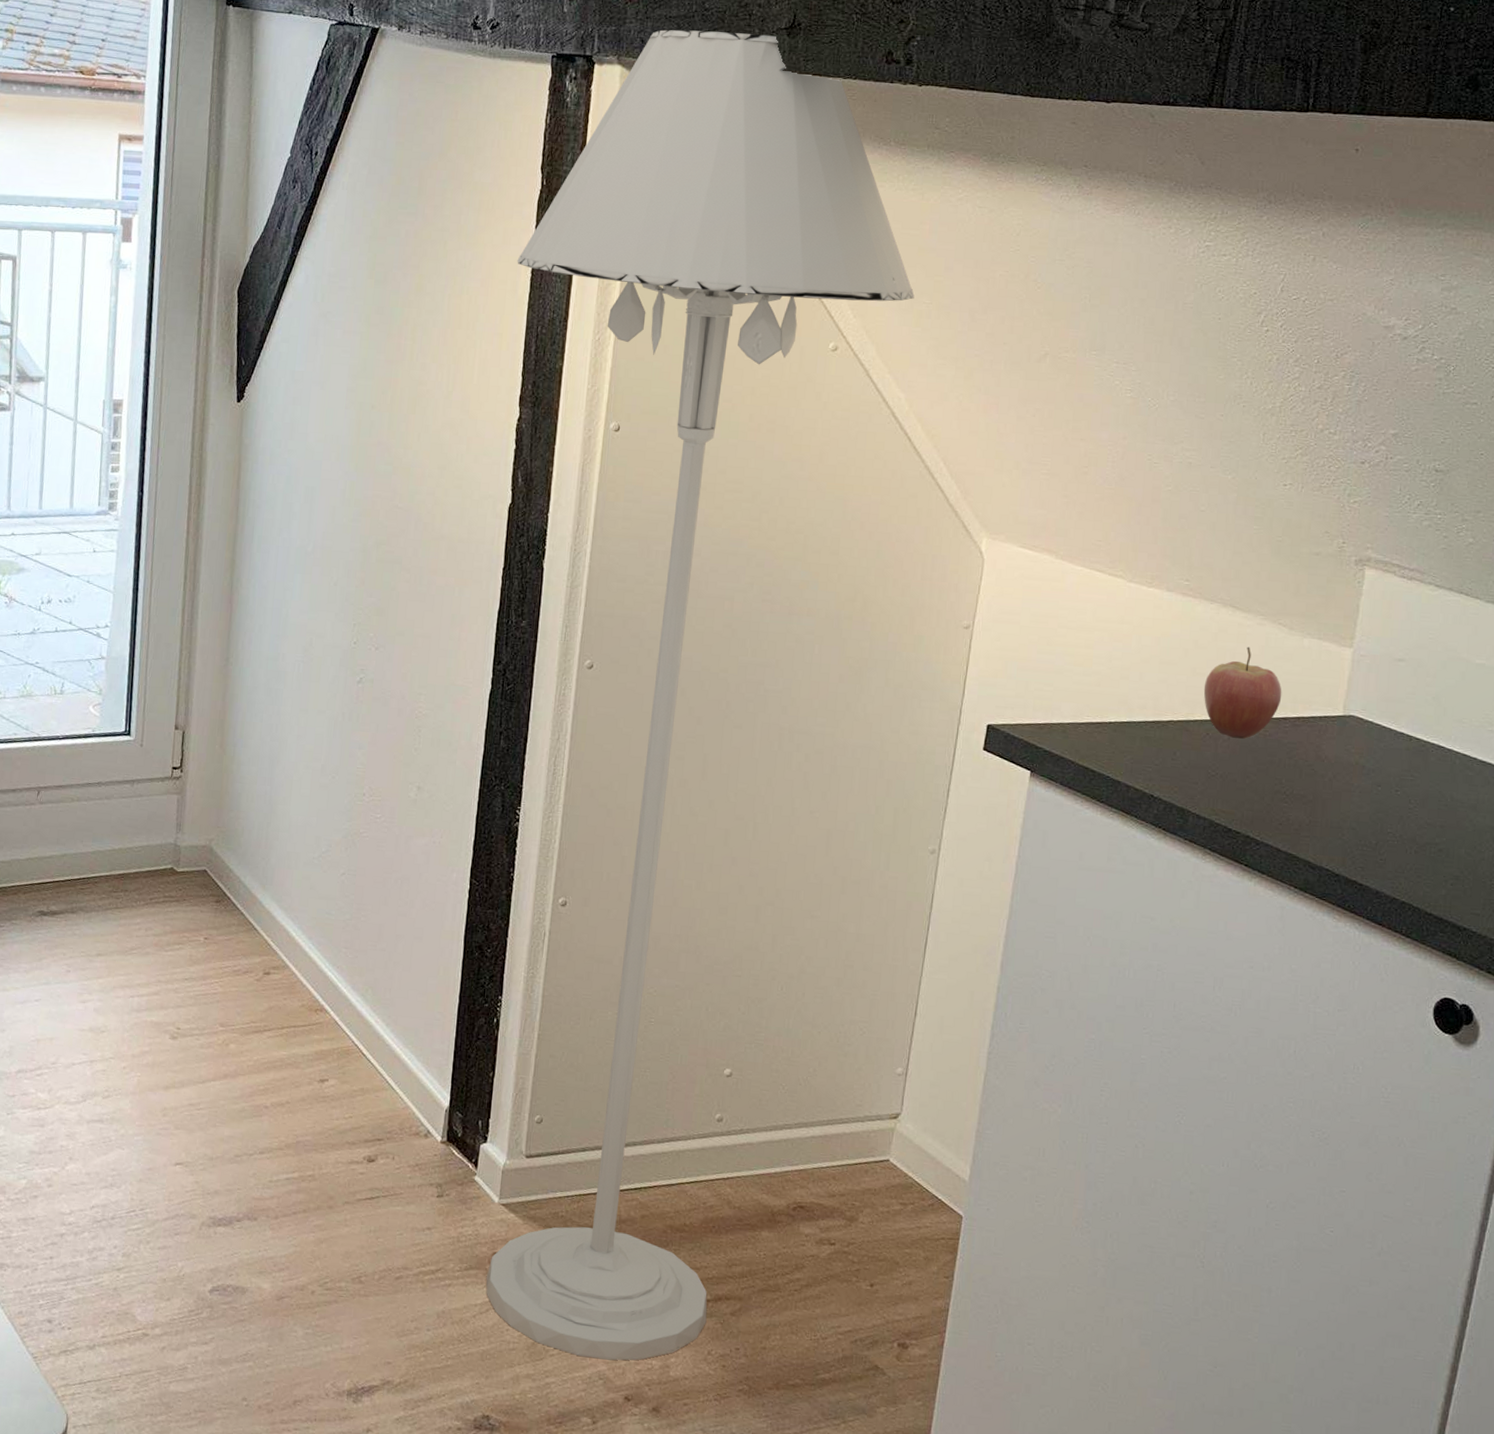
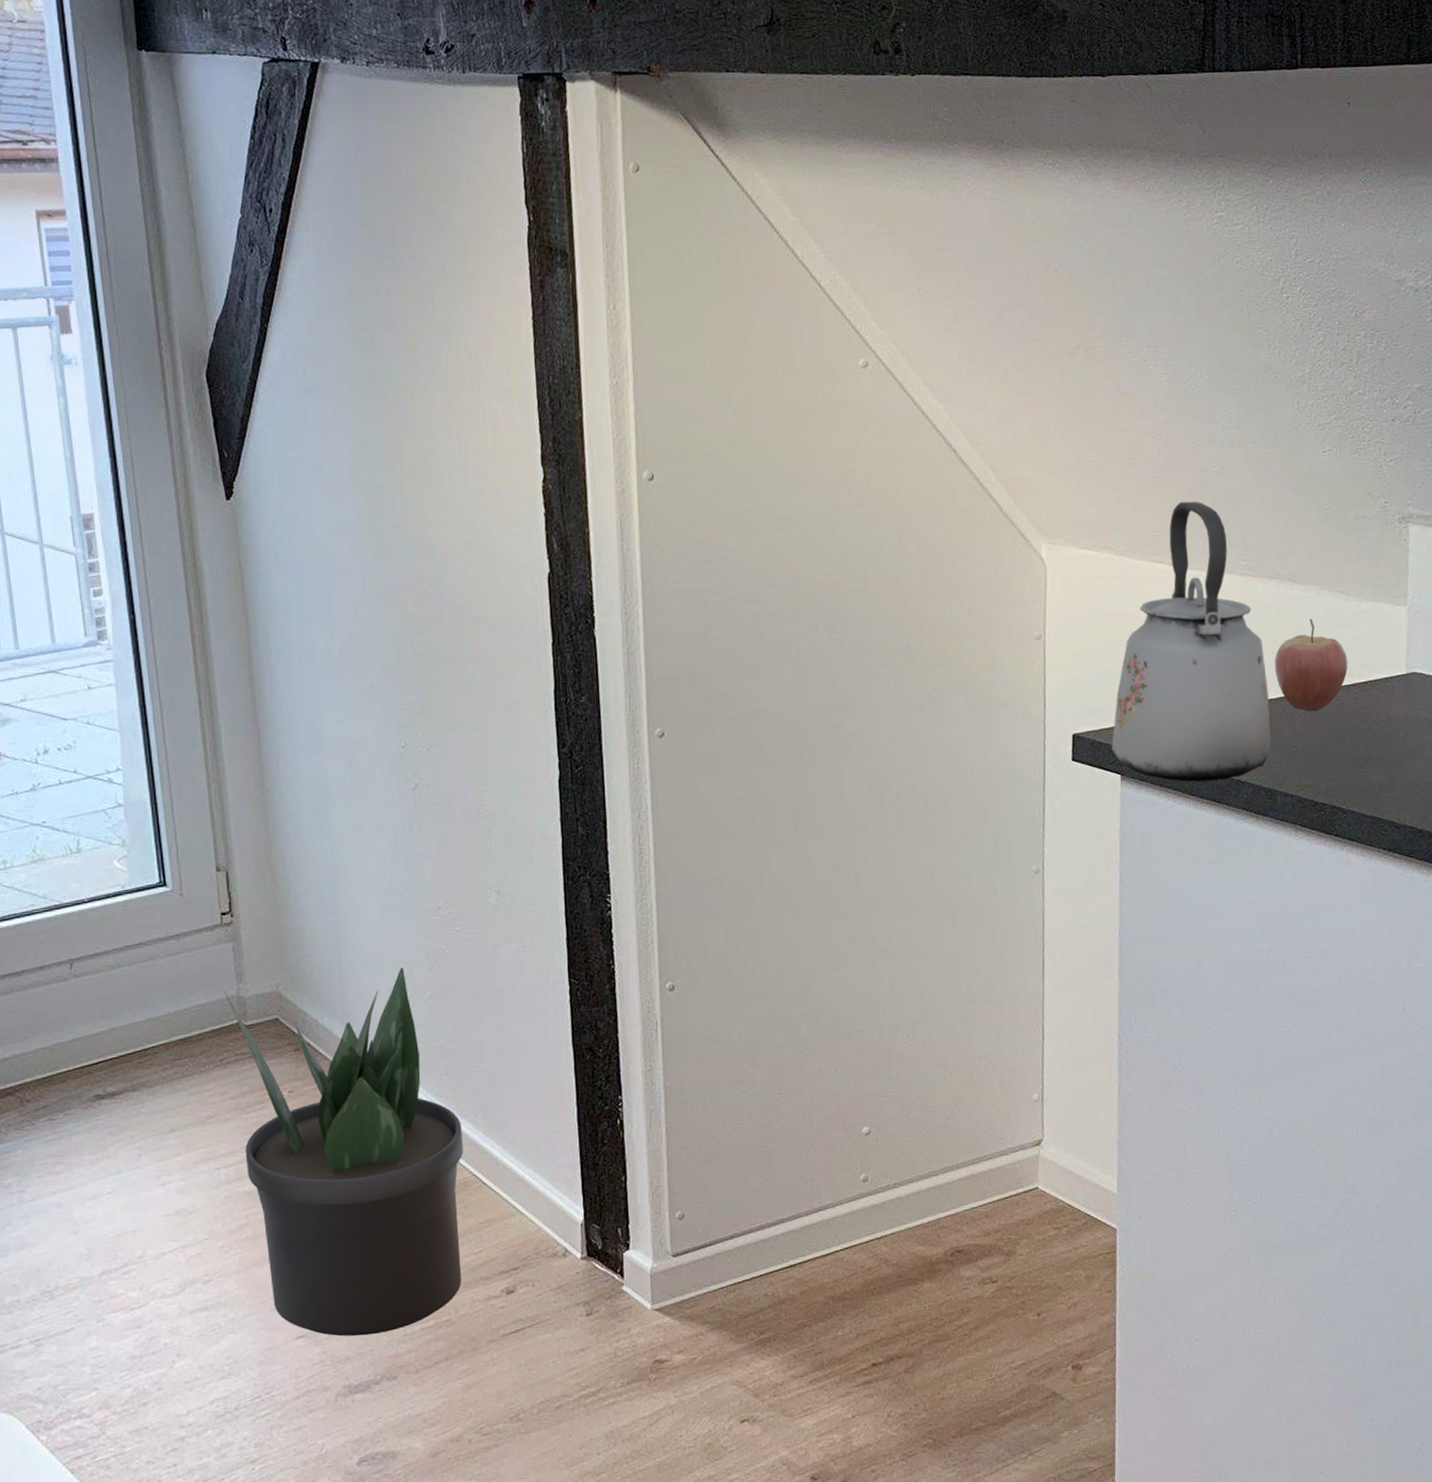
planter: none [157,837,352,1175] -> present [223,968,464,1337]
floor lamp: present [486,29,915,1361] -> none [515,34,939,1447]
kettle: none [1024,515,1195,793] -> present [1111,501,1271,782]

